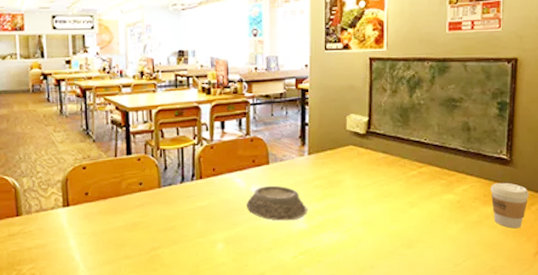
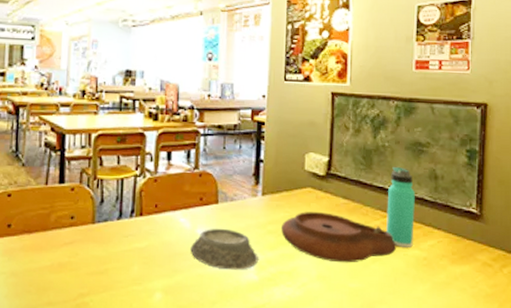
plate: none [327,166,433,210] -> present [281,212,397,263]
thermos bottle: none [423,121,449,193] -> present [386,166,415,247]
coffee cup: present [490,182,530,229] -> none [459,239,501,293]

